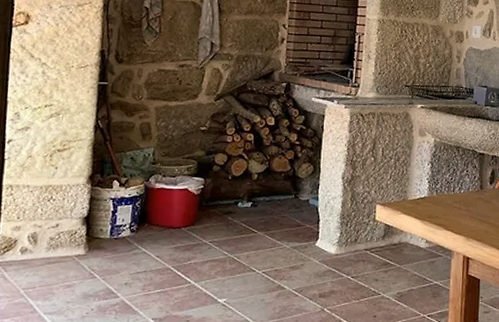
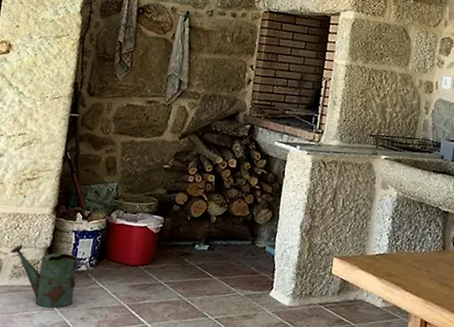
watering can: none [45,216,131,276] -> present [11,245,90,308]

